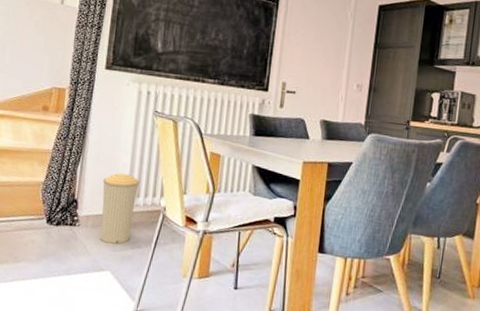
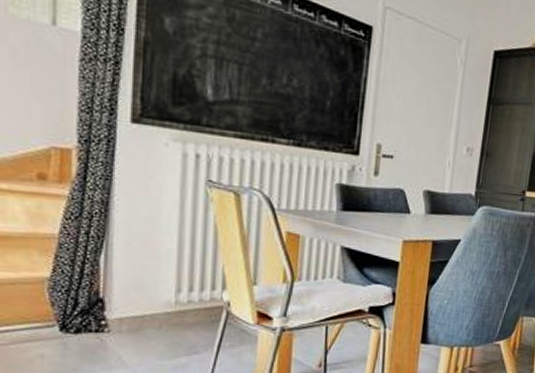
trash can: present [100,173,140,244] -> none [139,262,192,351]

